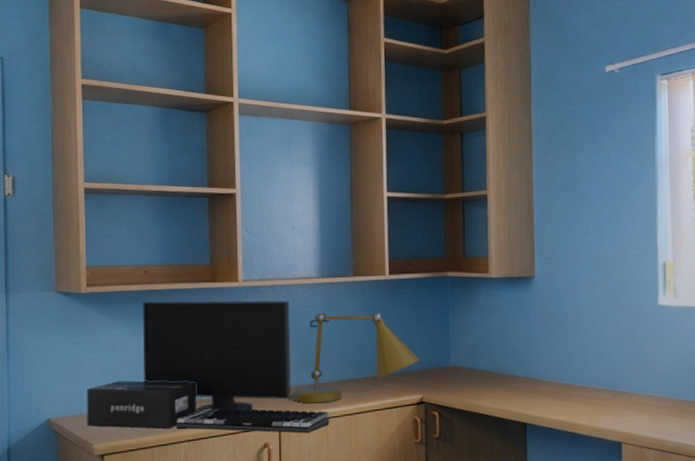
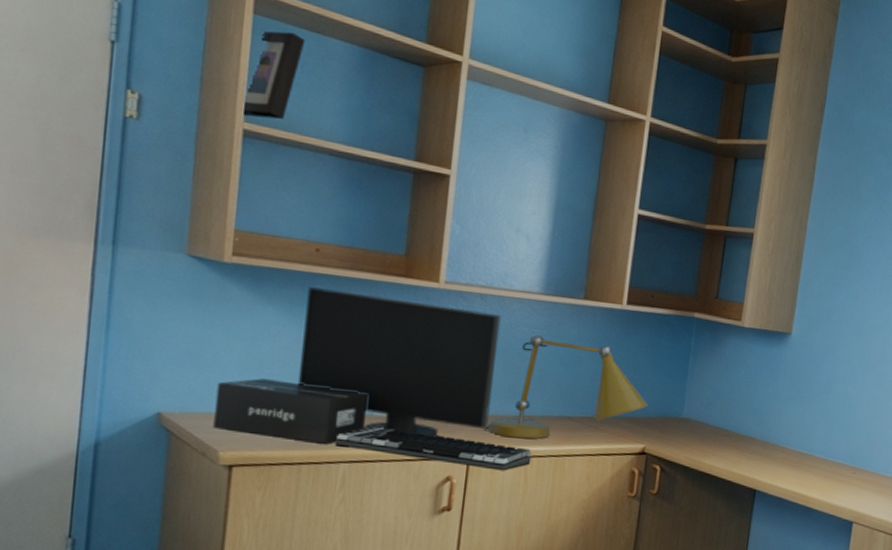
picture frame: none [83,107,120,178] -> present [244,30,306,120]

